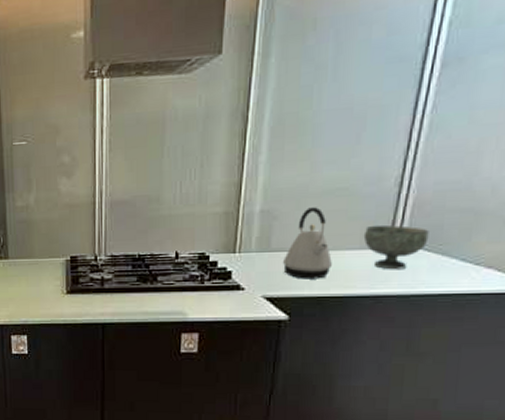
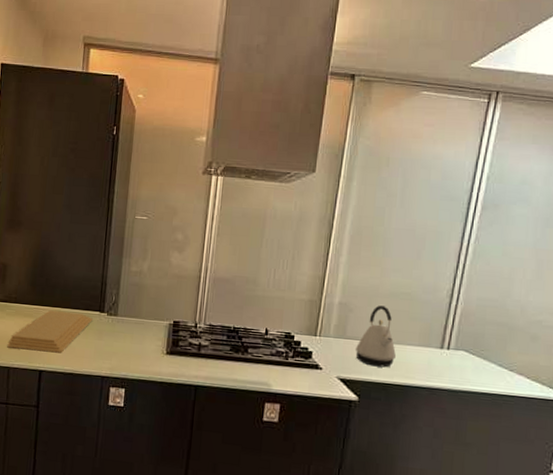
bowl: present [363,224,429,270] -> none [421,326,474,368]

